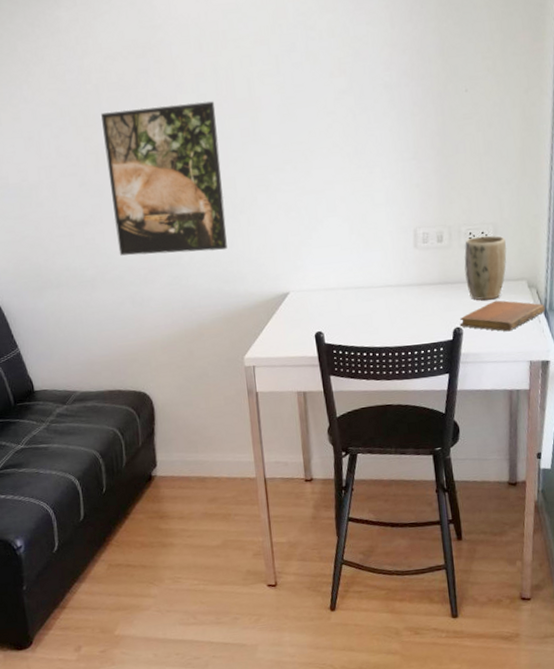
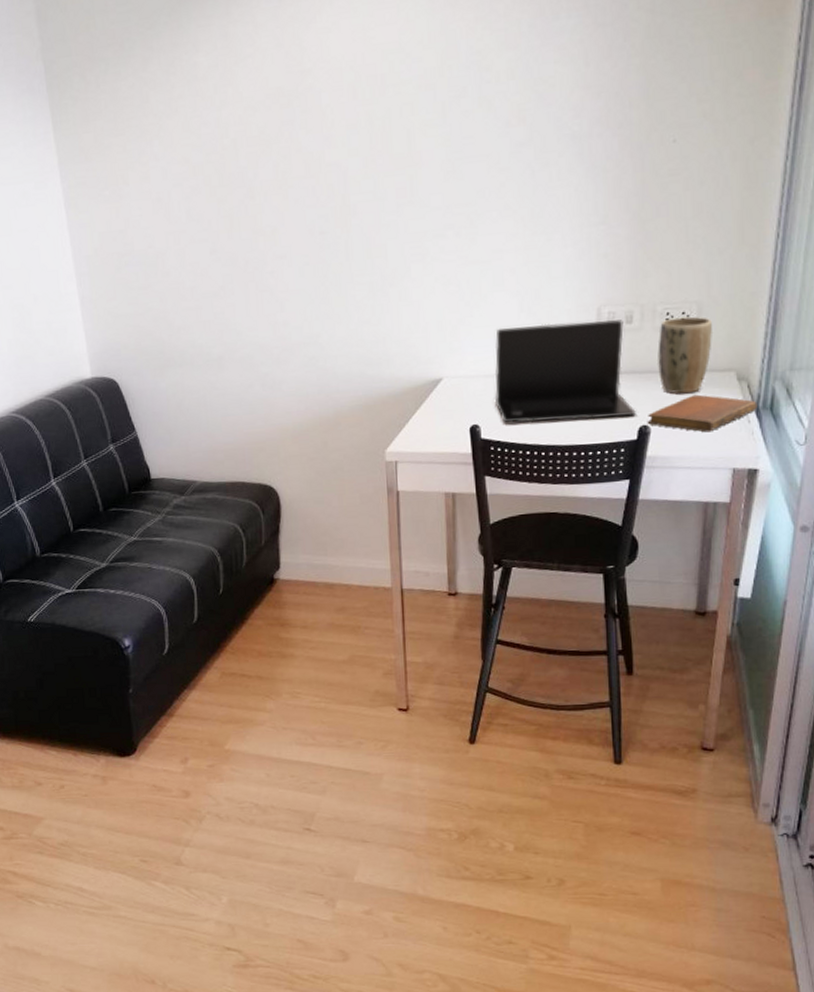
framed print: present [101,101,228,256] -> none [238,157,373,332]
laptop: none [332,239,451,330] -> present [494,320,636,423]

